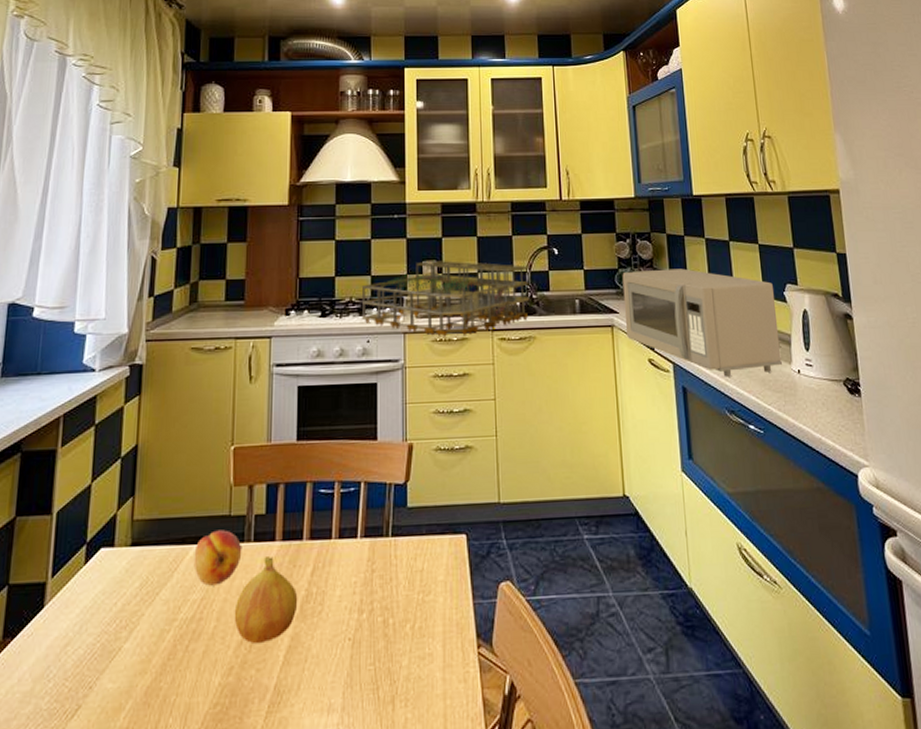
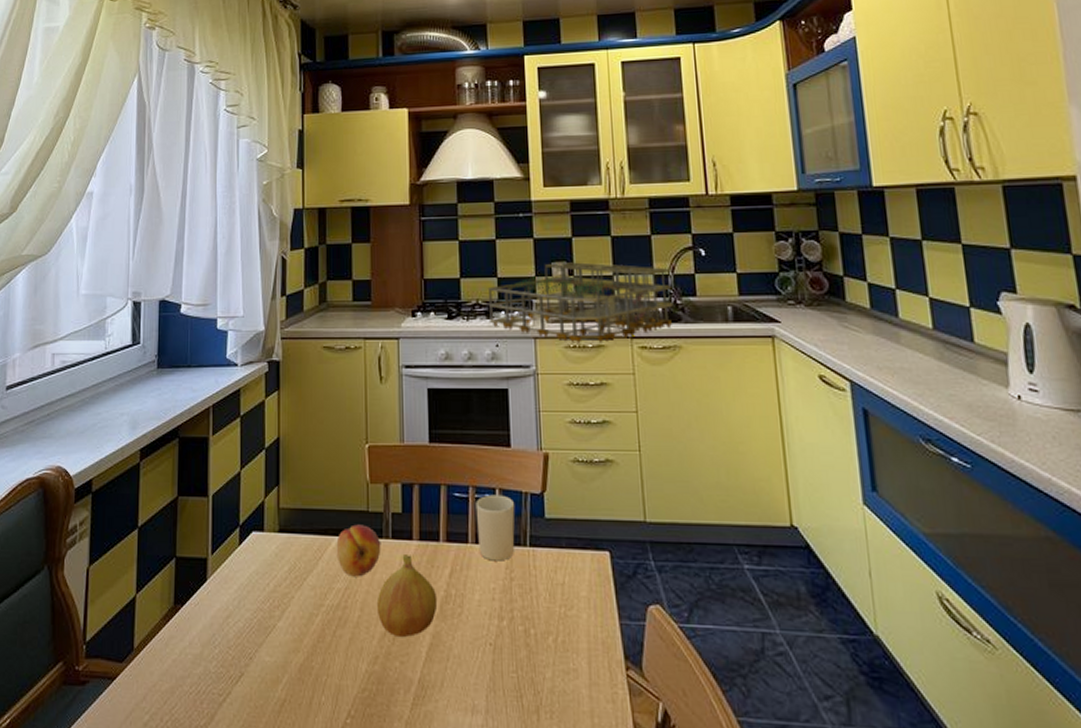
mug: none [340,487,379,555] -> present [475,494,515,561]
microwave: present [622,268,783,377] -> none [784,272,997,400]

